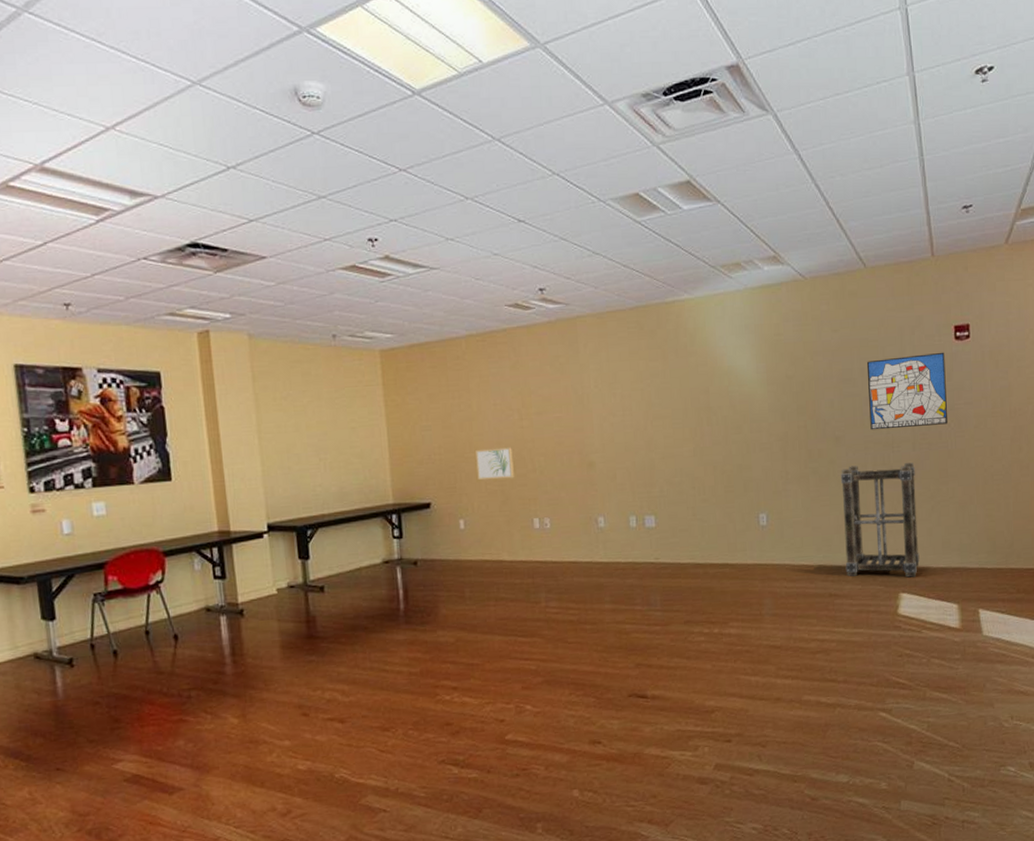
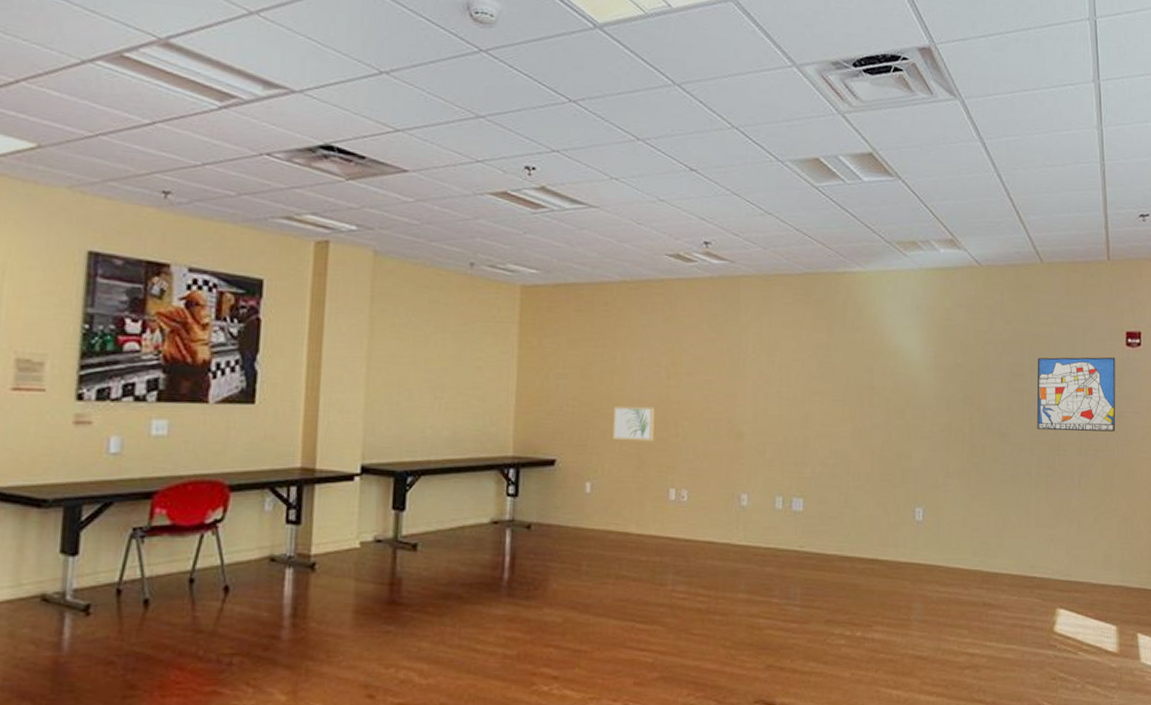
shelving unit: present [841,463,920,578] -> none [1002,465,1080,592]

